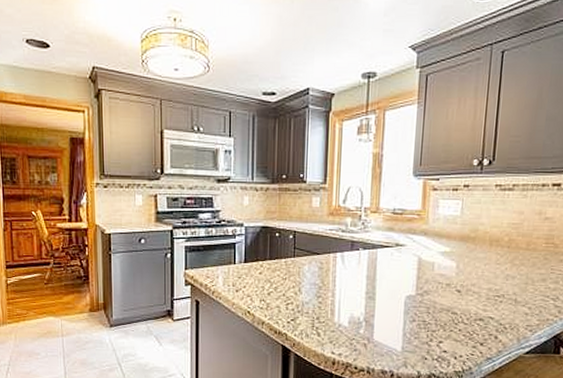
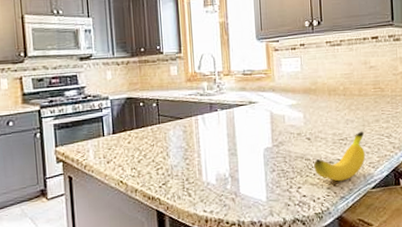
banana: none [460,289,525,341] -> present [314,131,365,182]

